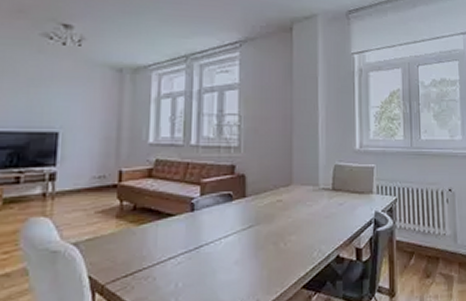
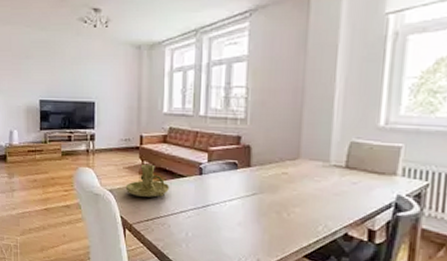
candle holder: none [96,204,156,247] -> present [125,164,170,198]

